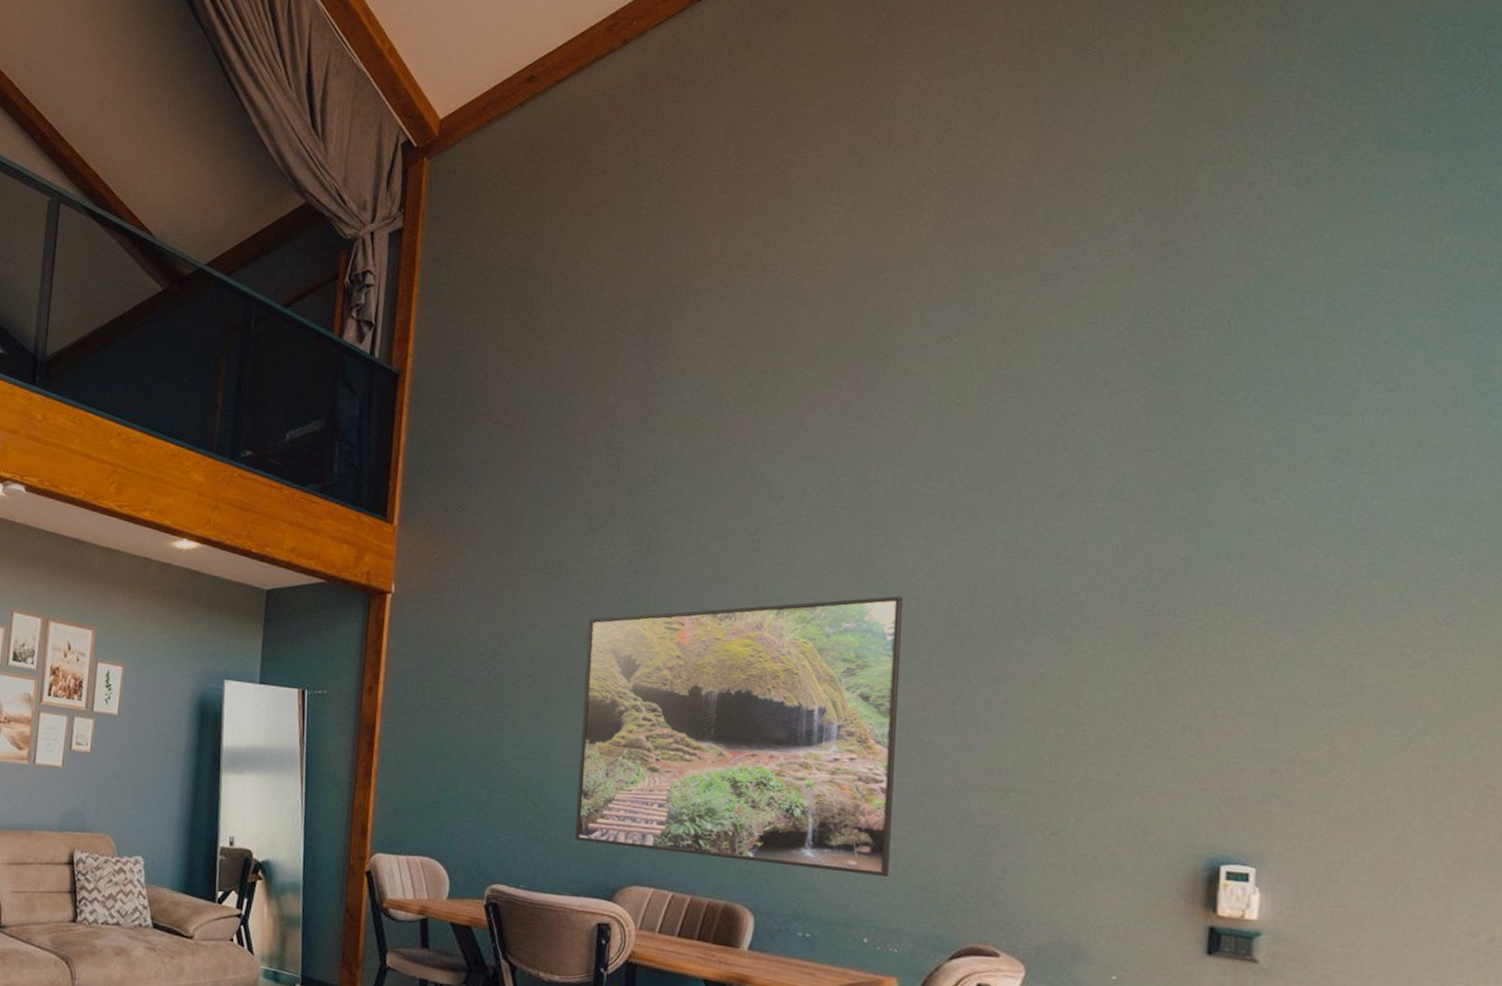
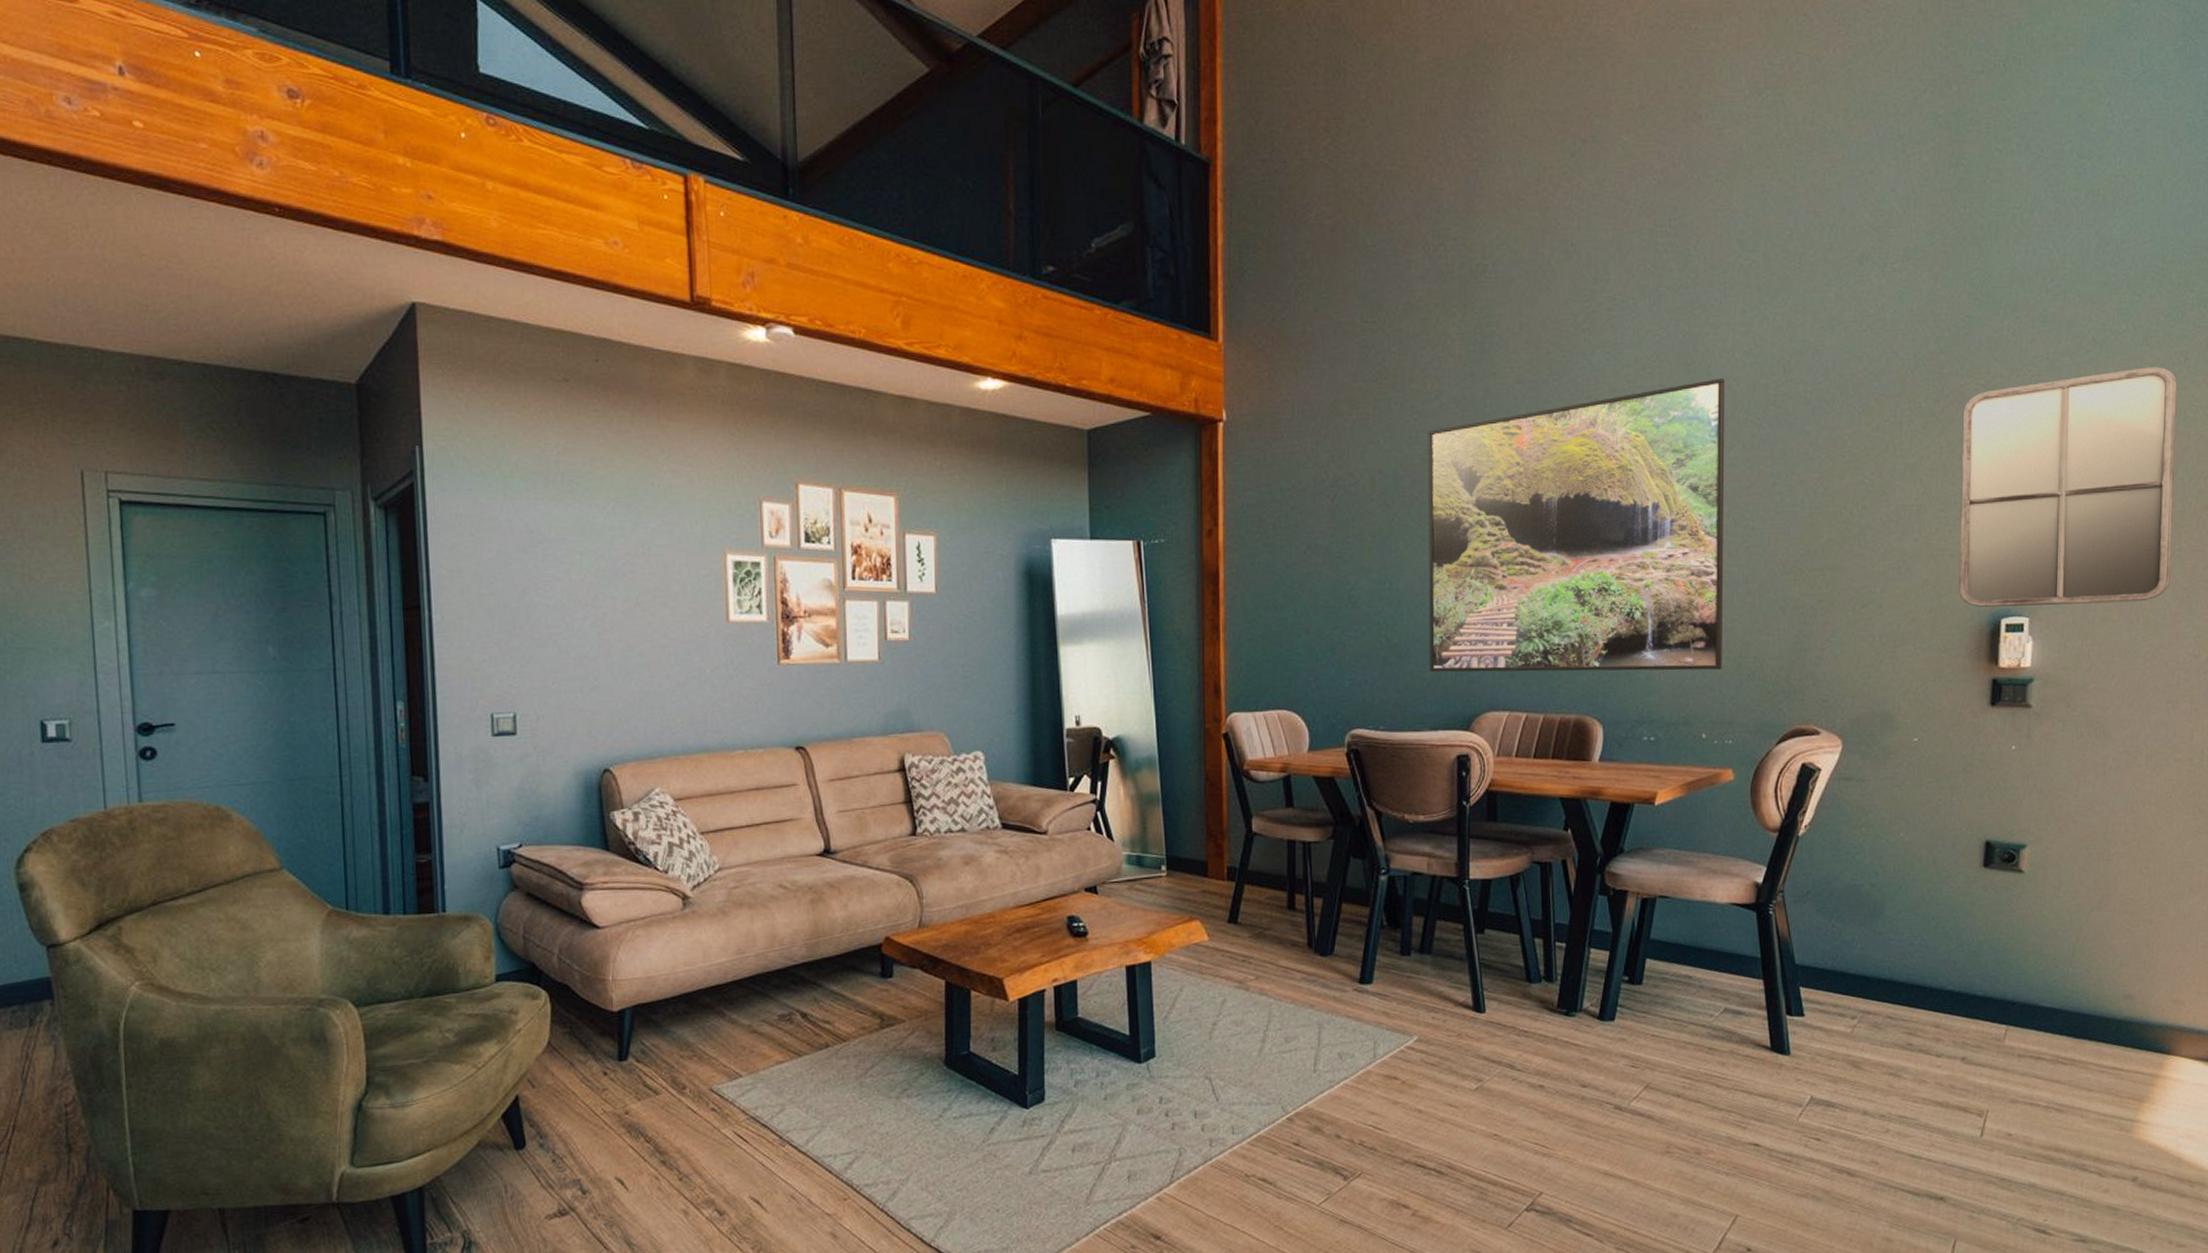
home mirror: none [1168,625,1444,868] -> present [1958,367,2178,607]

